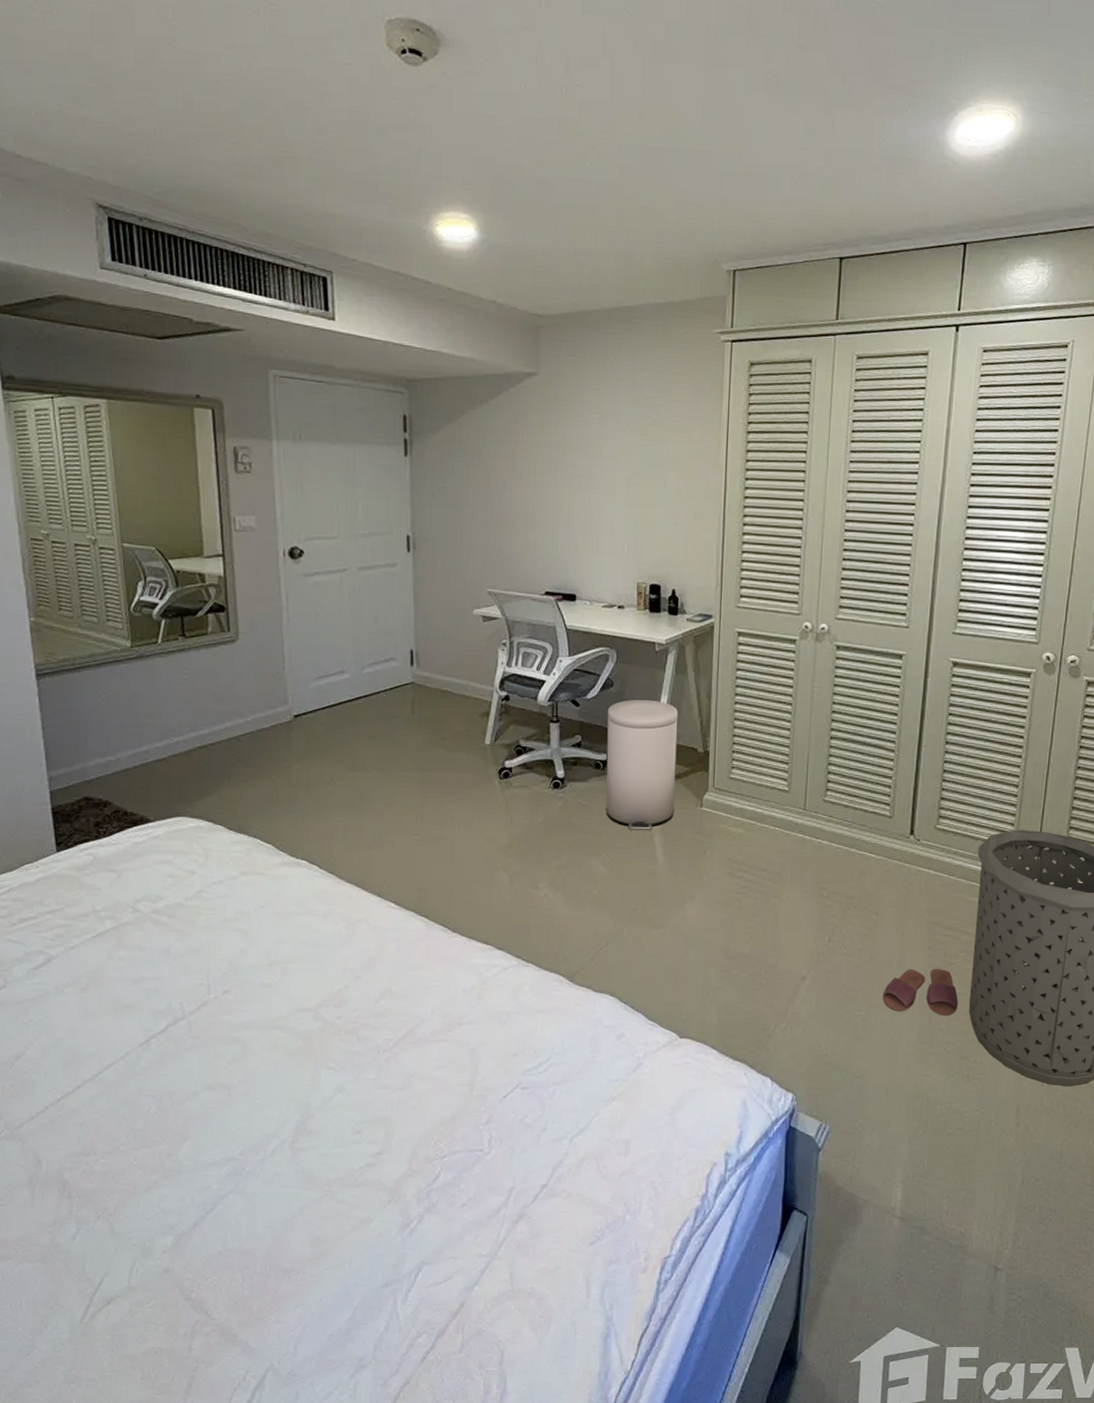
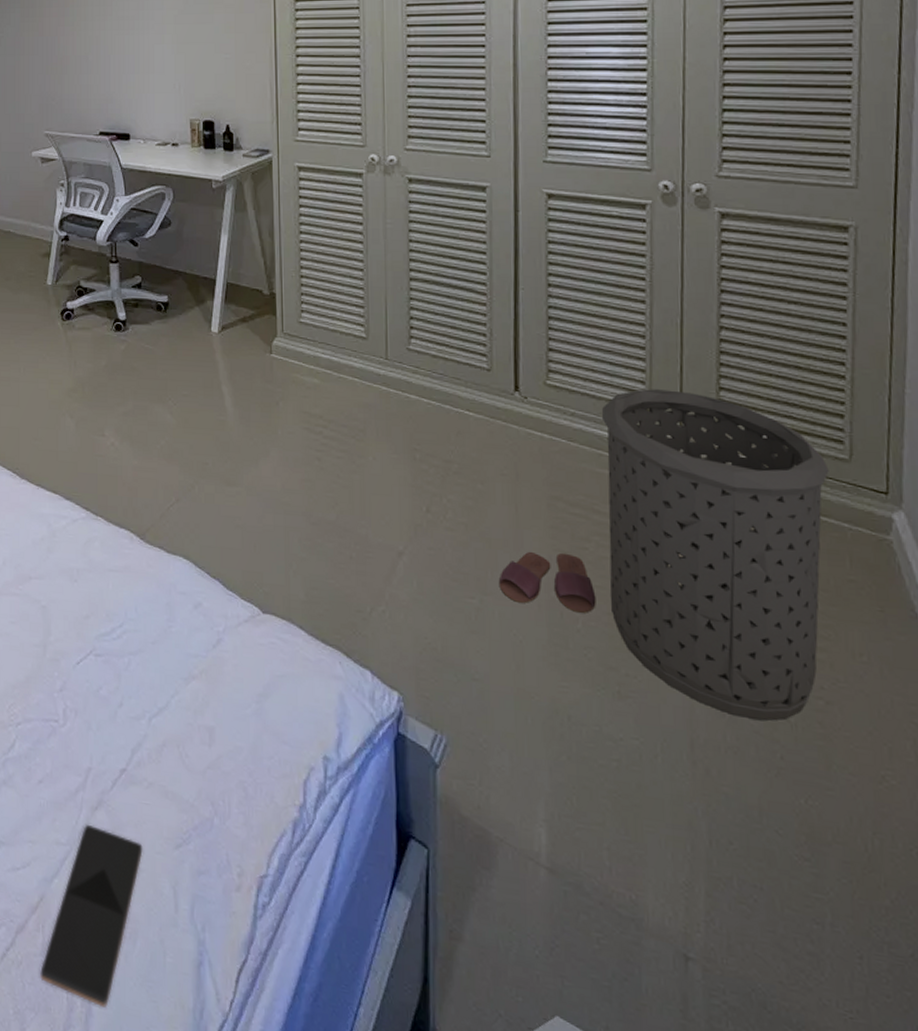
smartphone: none [459,1236,560,1385] -> present [40,824,143,1008]
pedal bin: present [606,699,679,831] -> none [166,238,242,379]

